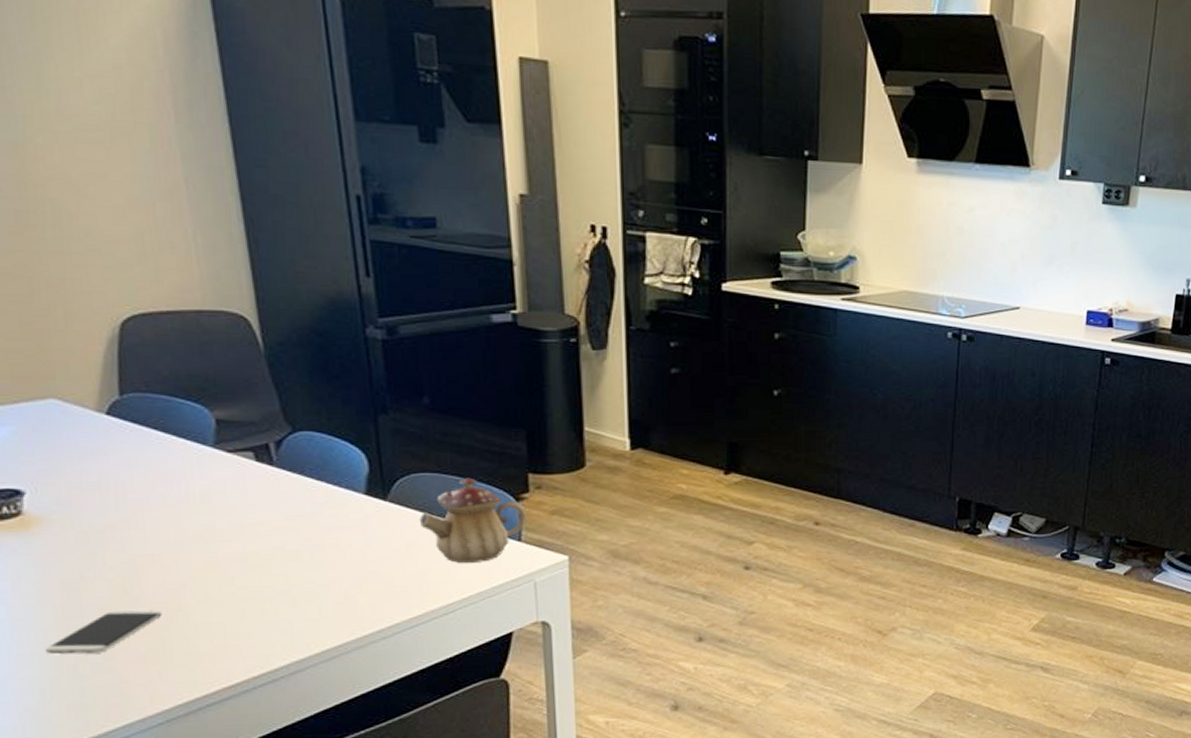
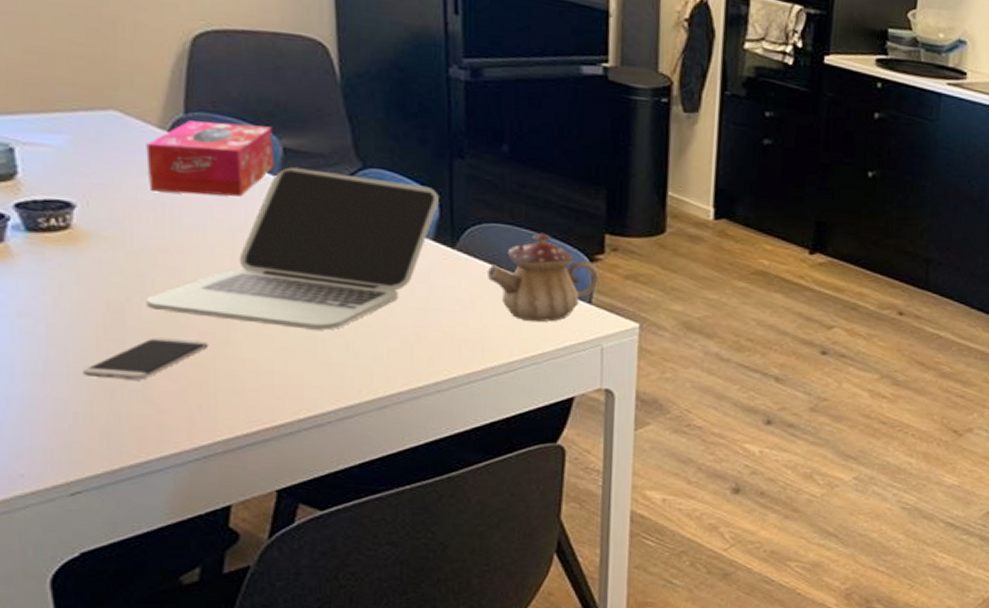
tissue box: none [86,400,209,472] -> present [146,120,275,197]
laptop: none [99,437,368,591] -> present [146,167,439,331]

